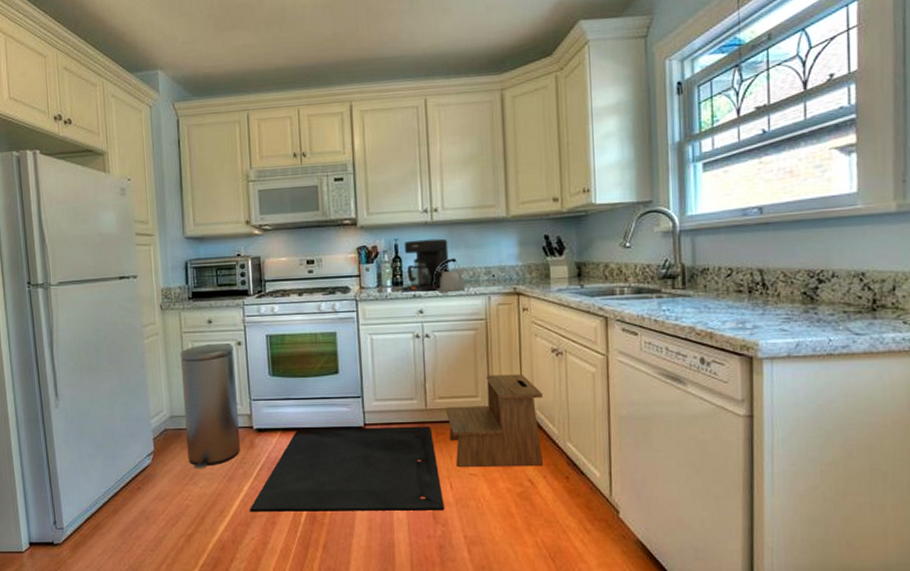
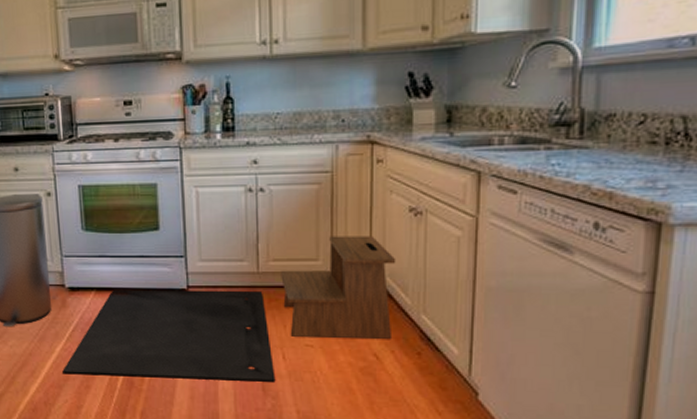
coffee maker: present [402,238,450,293] -> none [234,75,290,140]
kettle: present [434,258,466,293] -> none [271,99,310,141]

